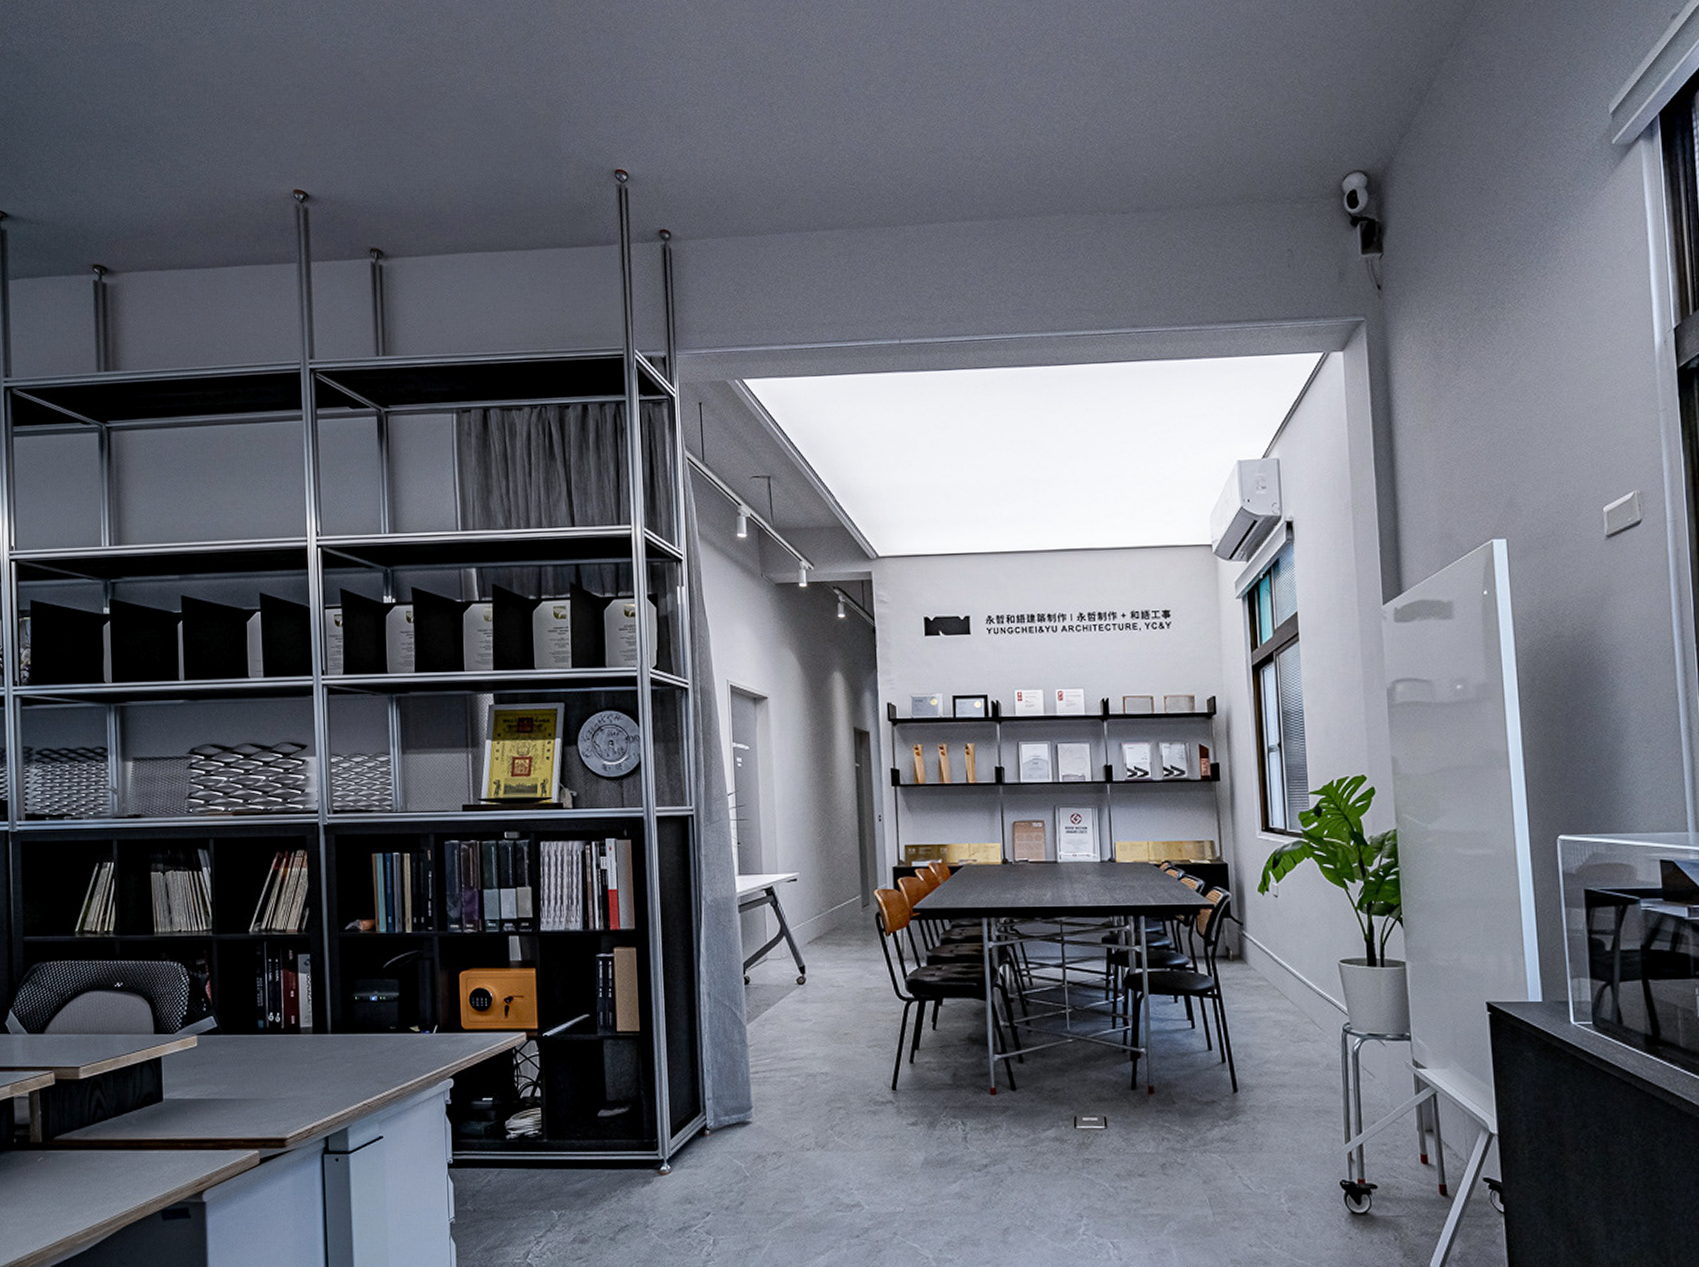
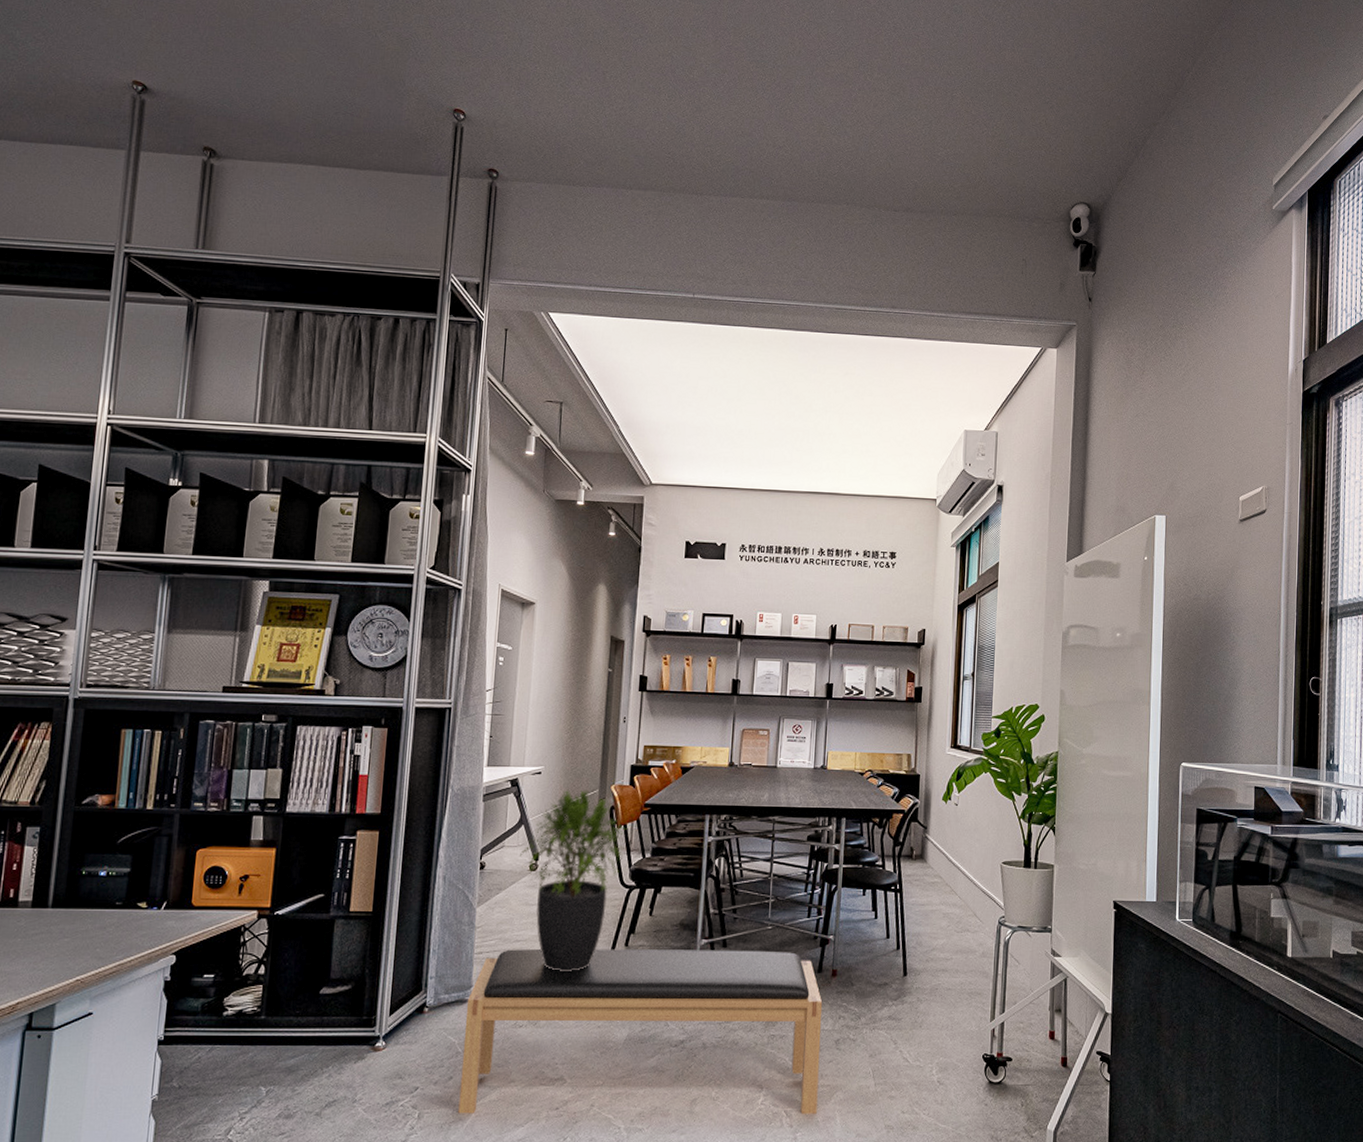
bench: none [748,1066,1148,1246] -> present [458,948,823,1114]
potted plant: none [785,896,897,1091] -> present [520,789,627,971]

